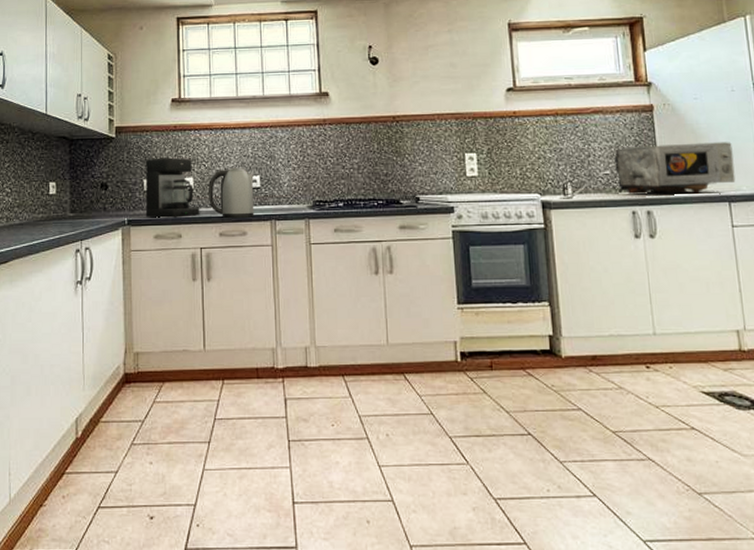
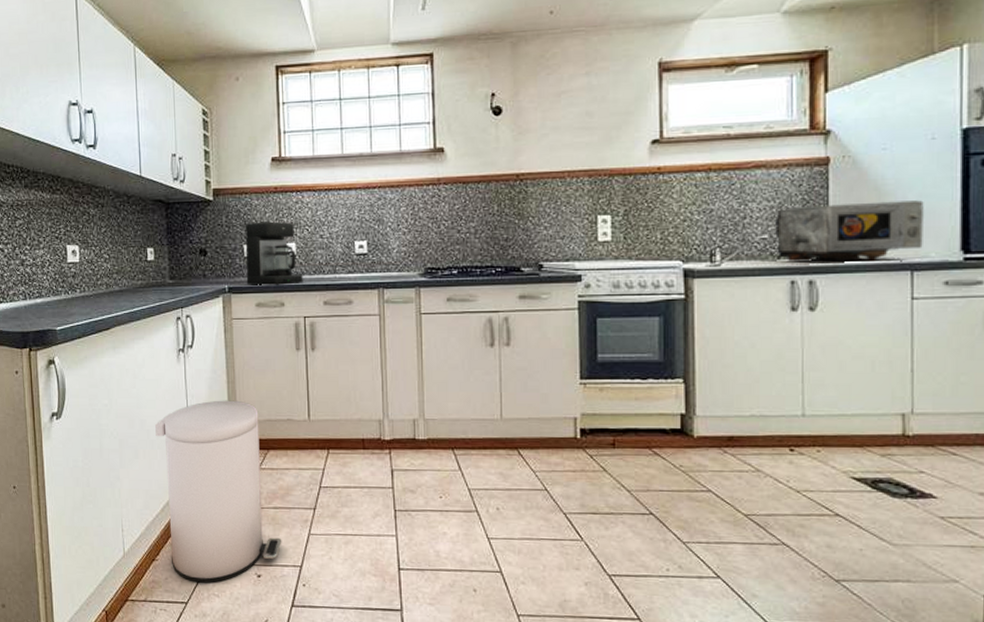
pedal bin: none [49,332,176,529] -> present [155,400,282,583]
kettle: present [209,167,254,219] -> none [312,231,361,287]

